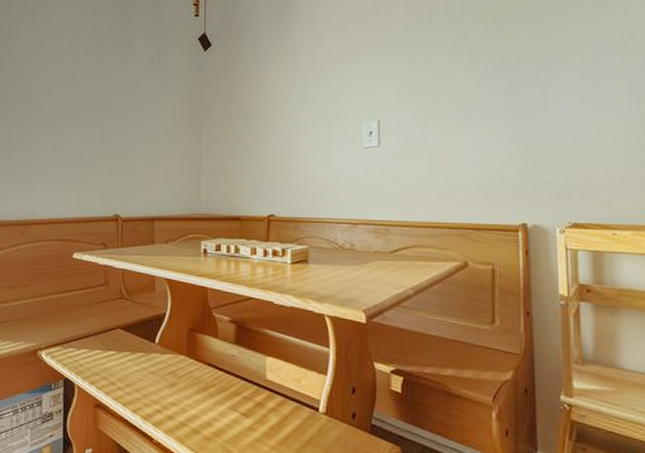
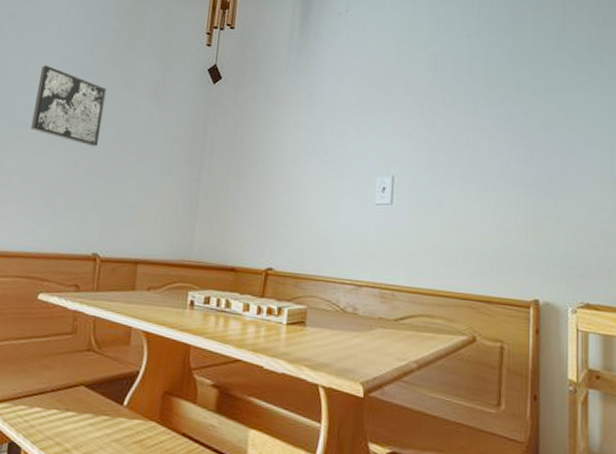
wall art: none [49,51,110,121] -> present [31,65,107,147]

